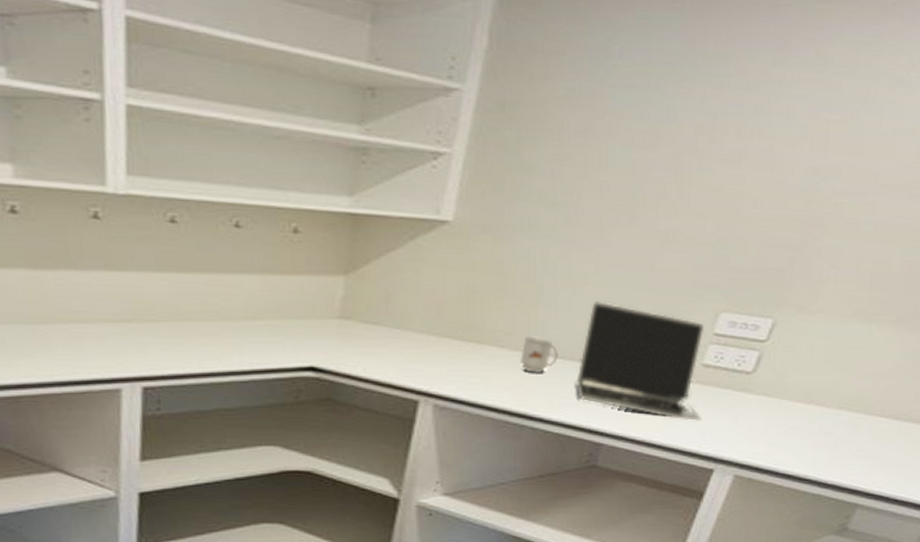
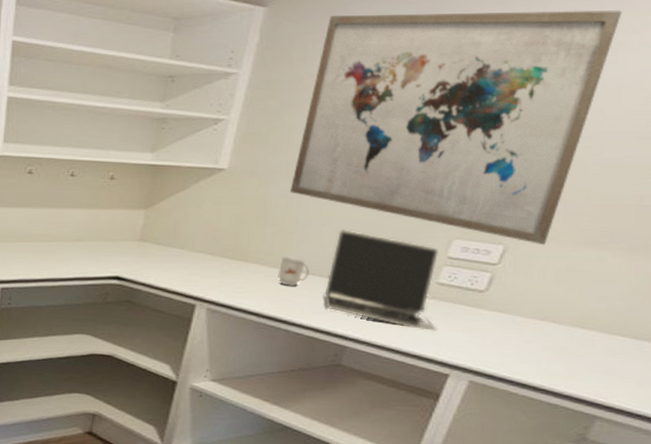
wall art: none [533,16,902,319] -> present [290,10,622,246]

